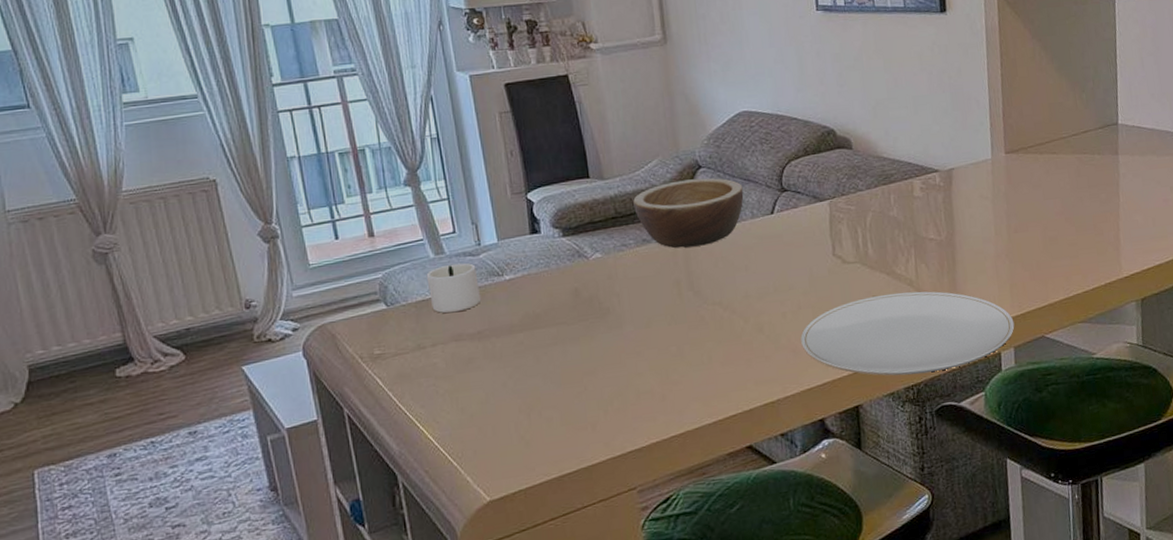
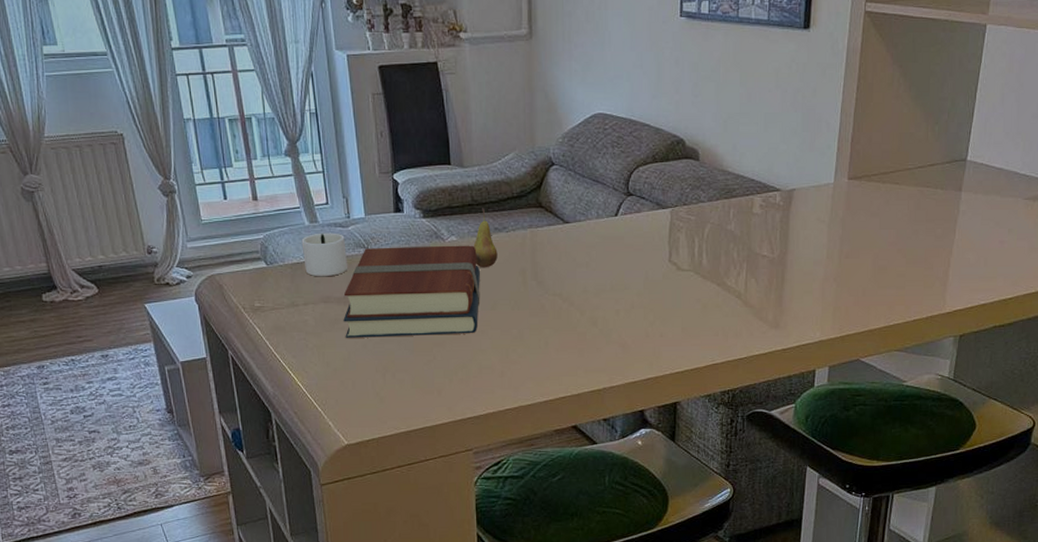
books: none [477,260,633,378] -> present [343,245,481,338]
fruit: none [620,219,649,284] -> present [473,208,498,268]
bowl: present [633,178,744,249] -> none [489,175,591,240]
plate: present [800,291,1015,376] -> none [631,303,833,381]

